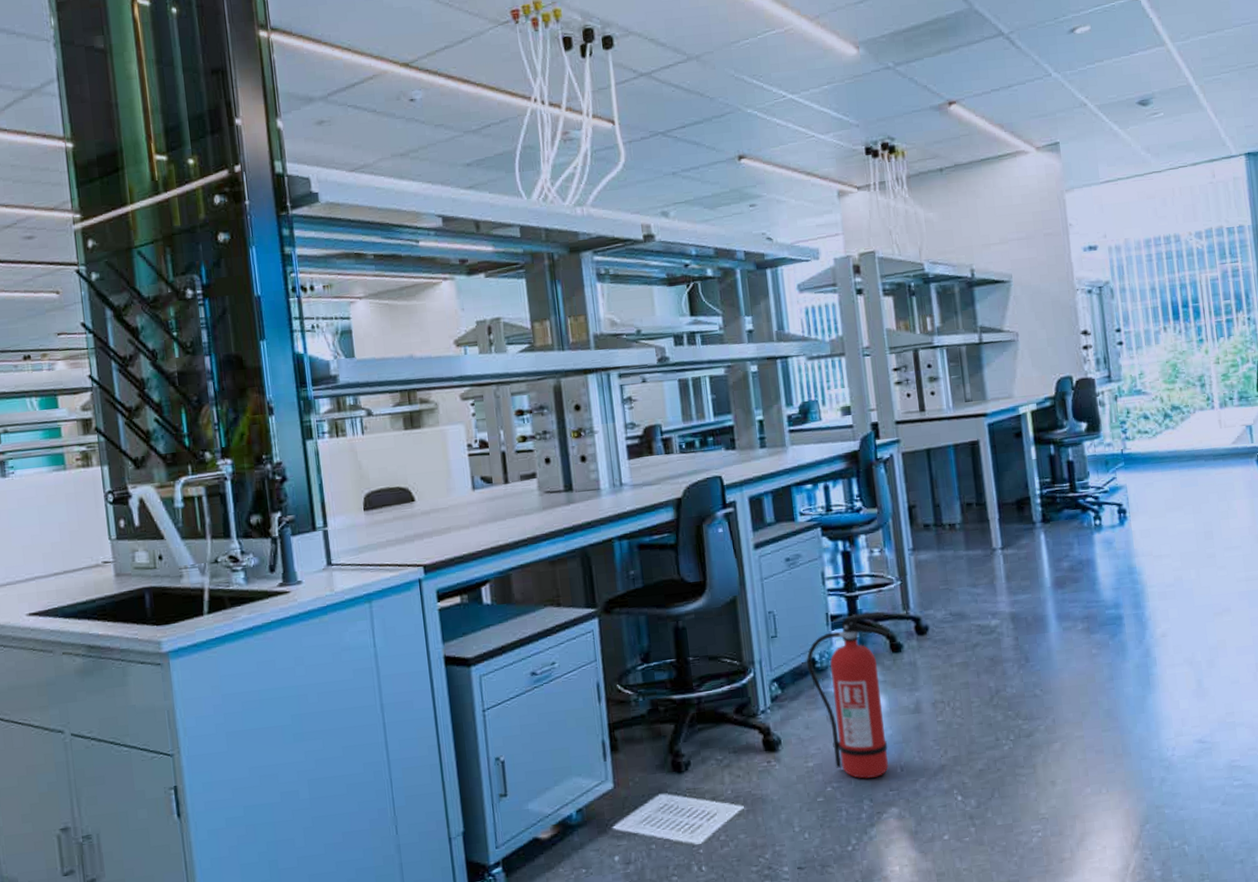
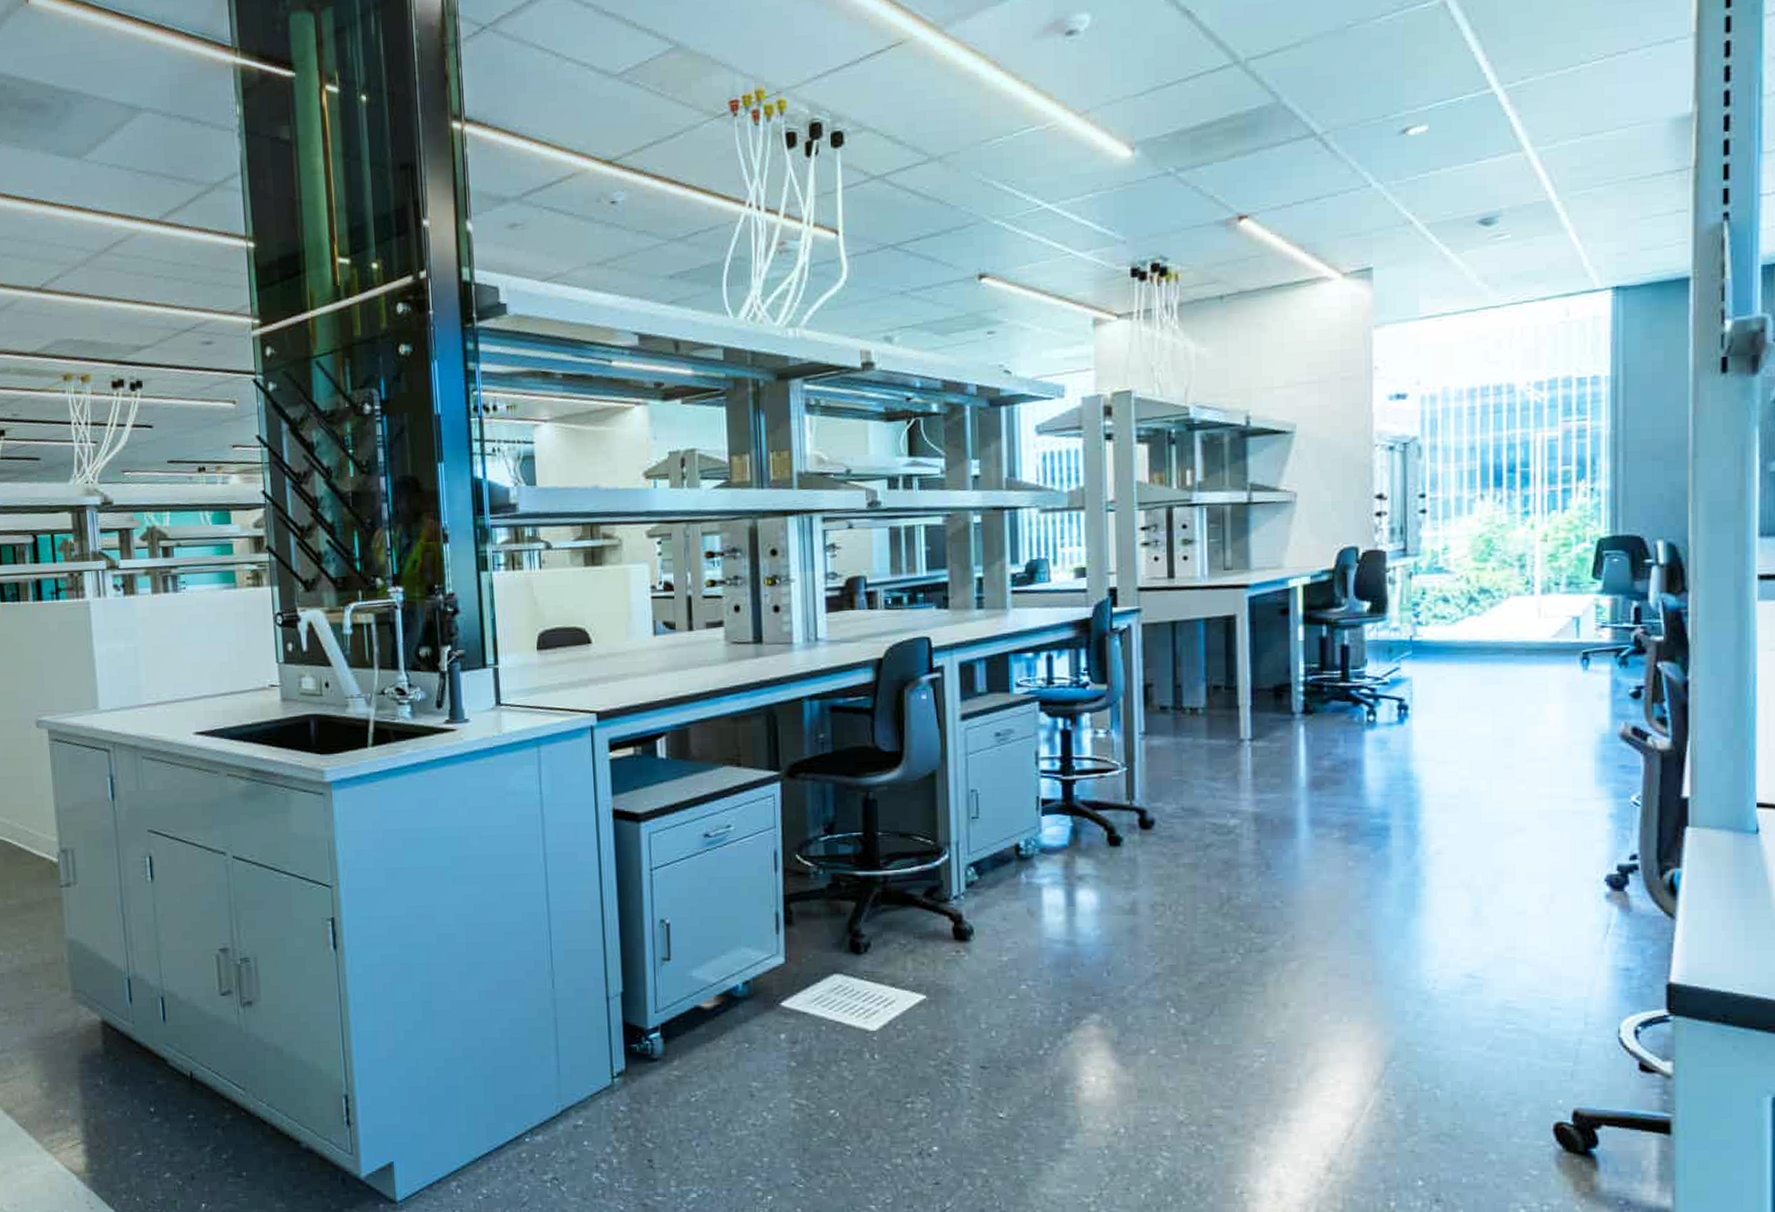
fire extinguisher: present [806,612,889,779] -> none [1009,800,1108,980]

